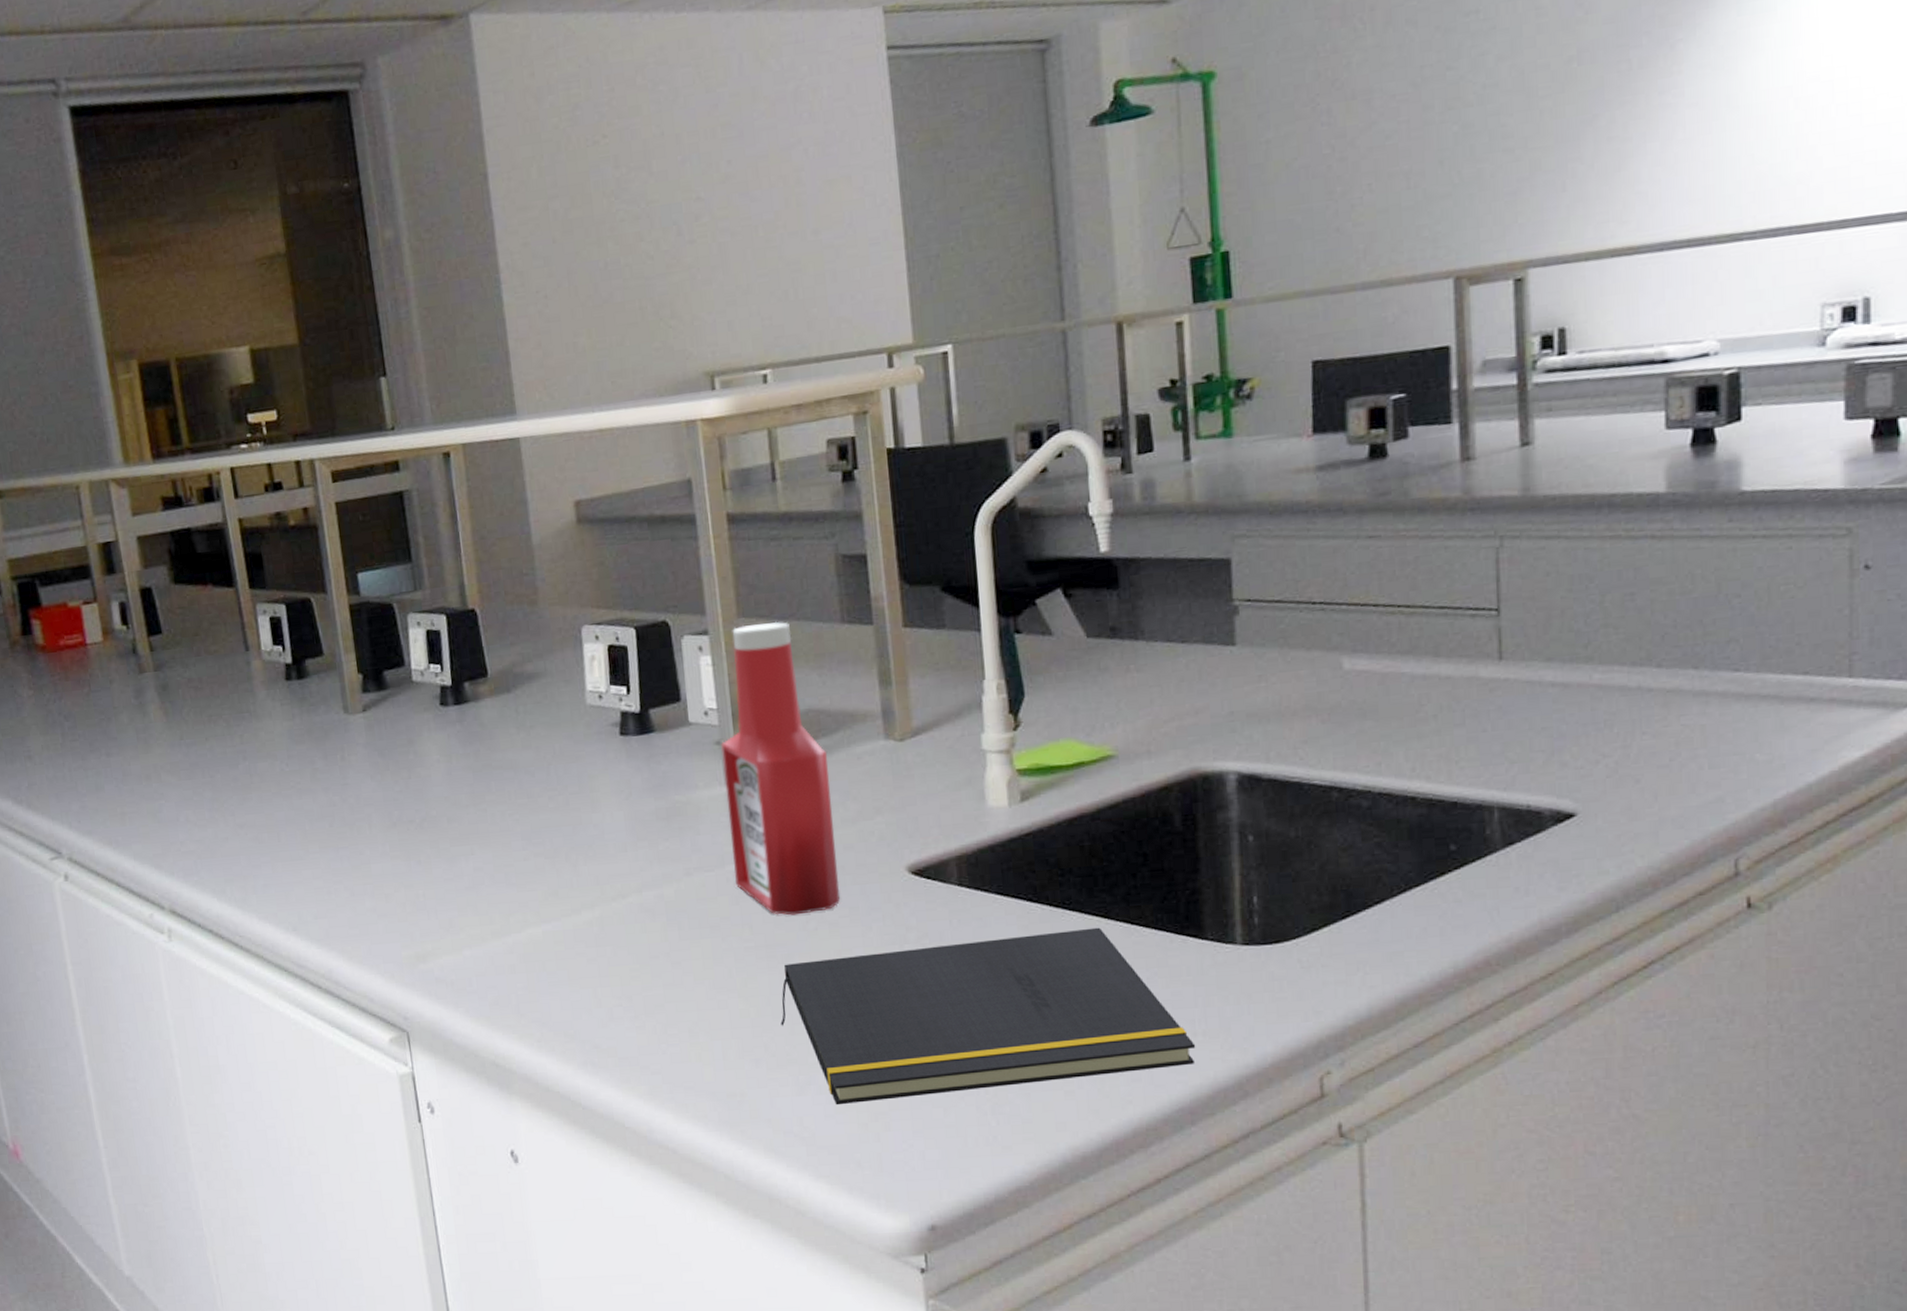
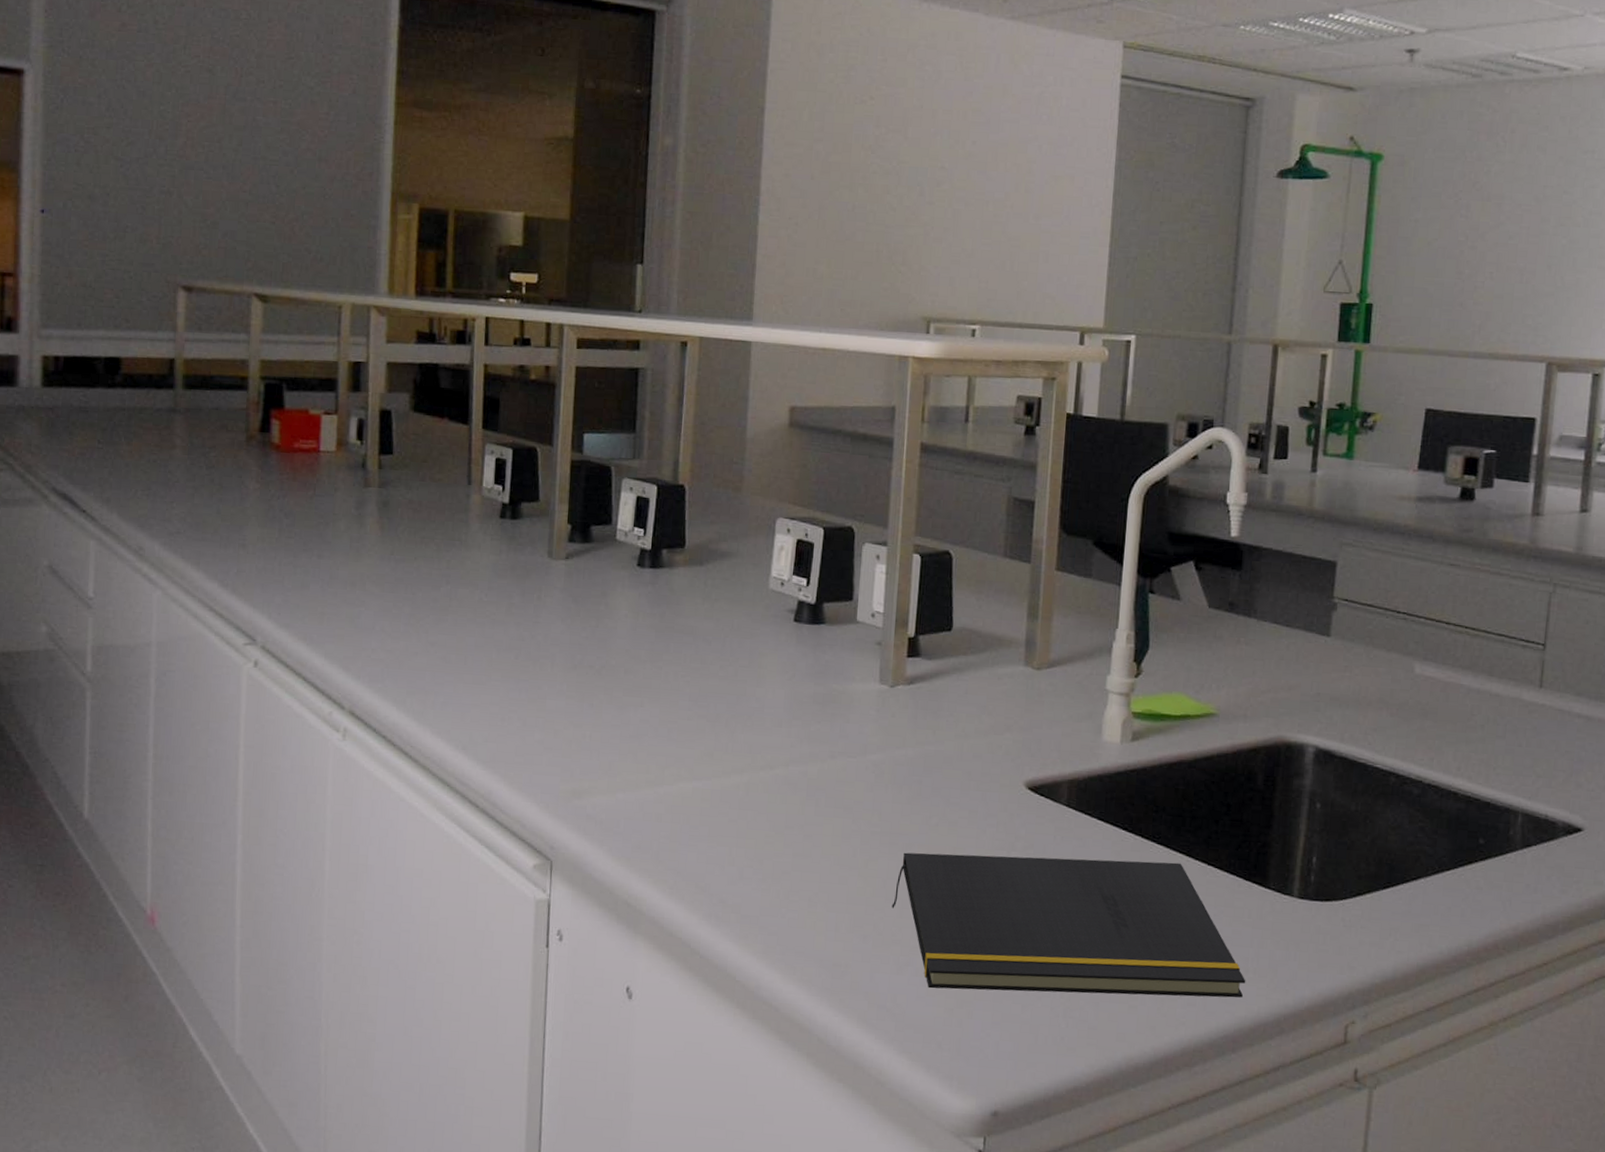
ketchup bottle: present [721,621,841,915] -> none [873,543,973,810]

